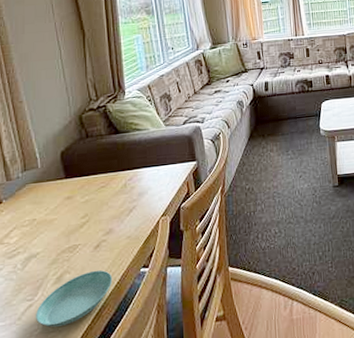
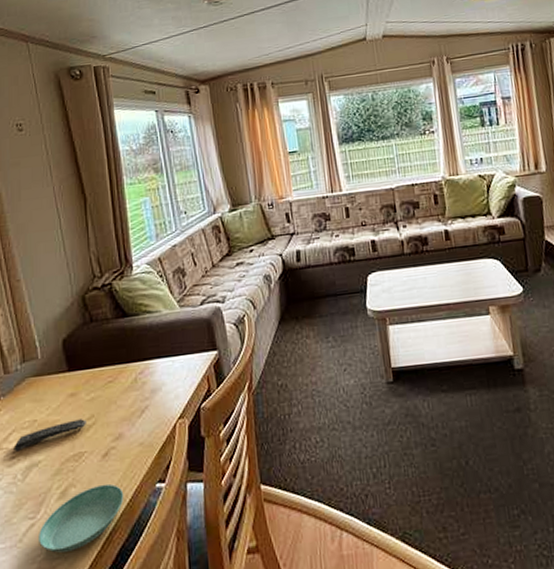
remote control: none [14,217,81,245] -> present [13,419,86,451]

